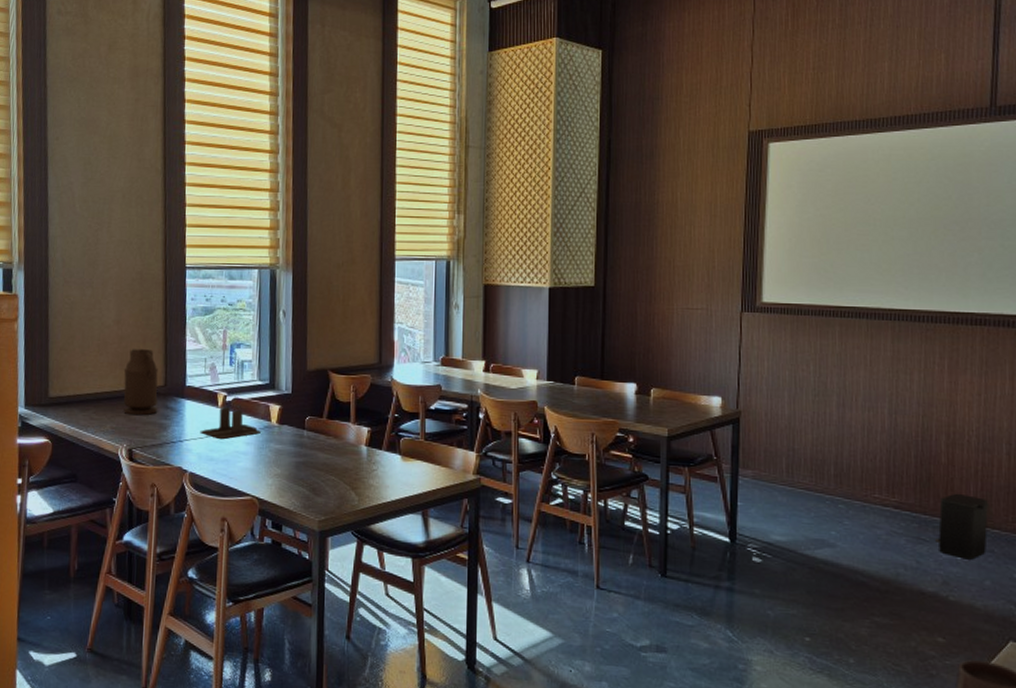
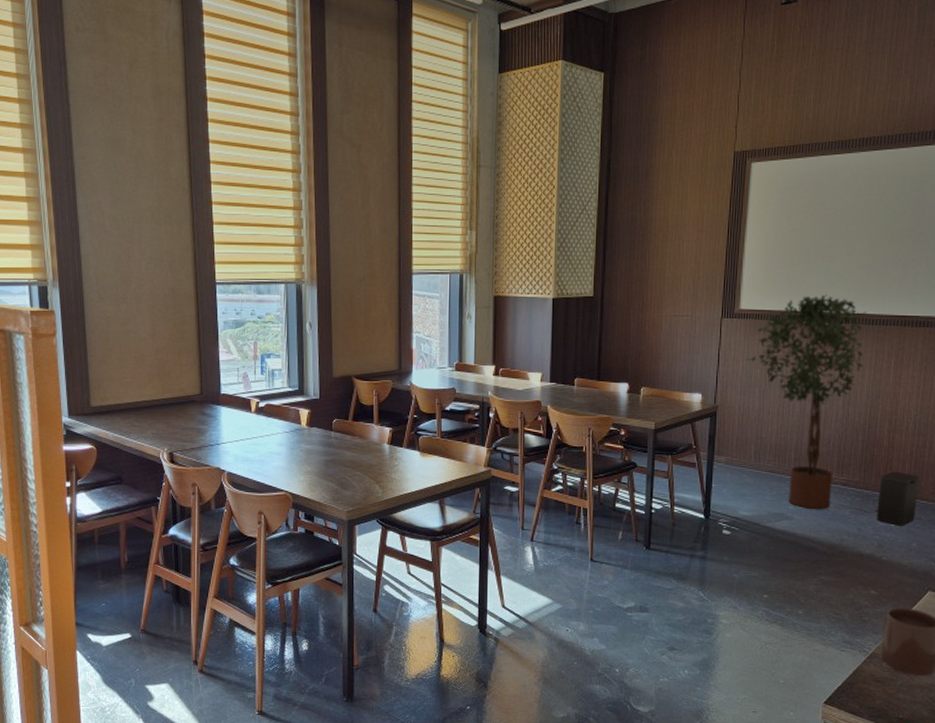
water jug: present [123,349,158,416] -> none [161,360,195,422]
napkin holder: present [200,406,261,439] -> none [236,411,292,441]
potted tree: none [771,287,913,537] -> present [745,294,868,510]

